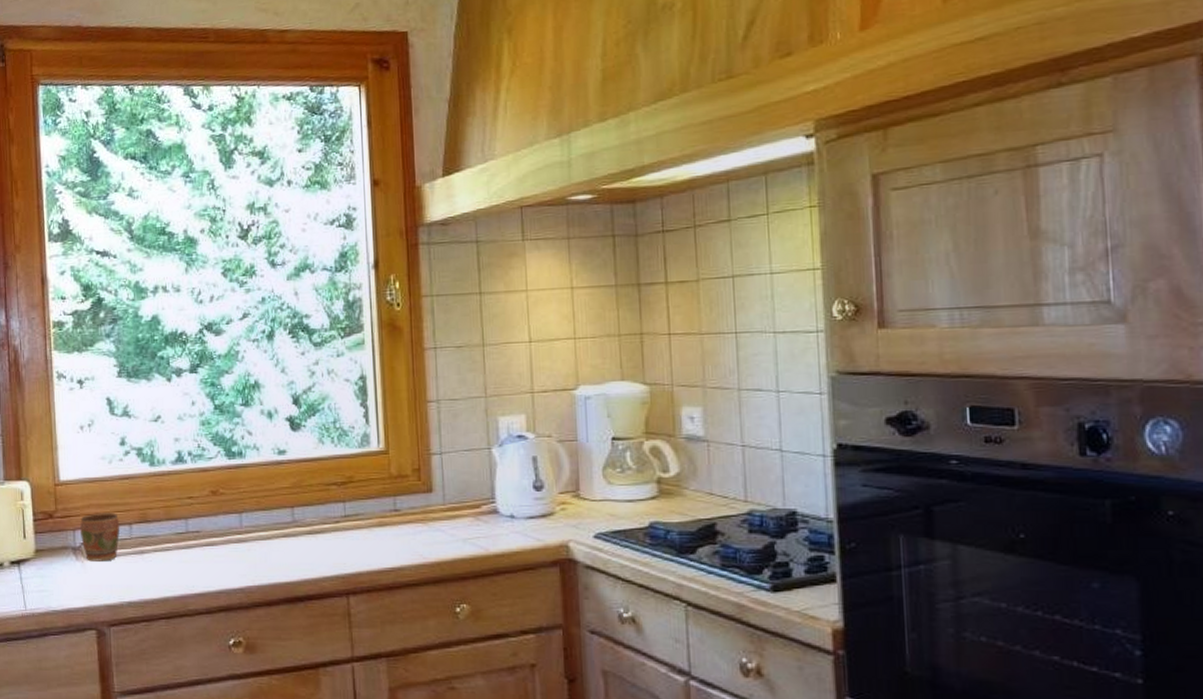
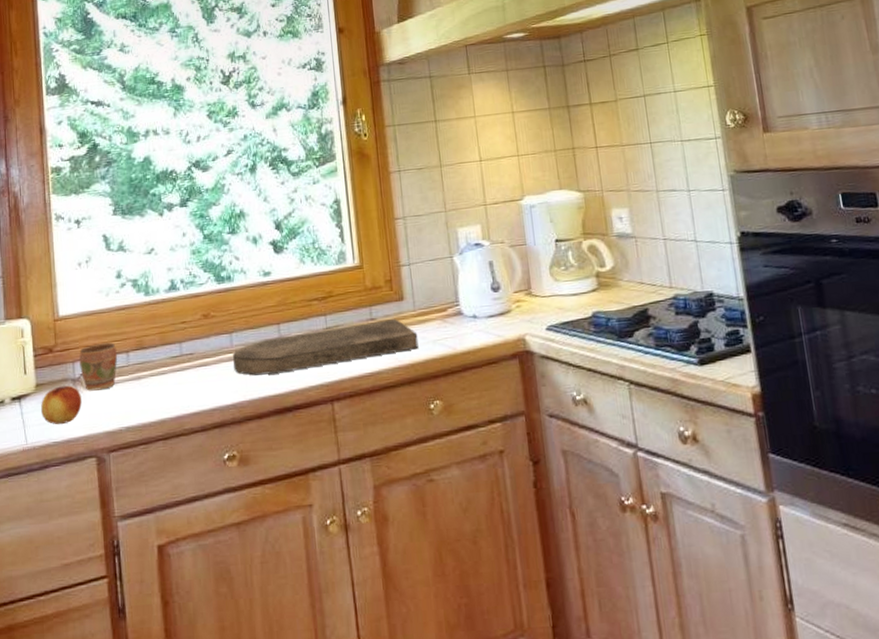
fruit: none [40,553,82,594] -> present [41,385,82,425]
cutting board: none [242,511,447,560] -> present [233,318,419,376]

